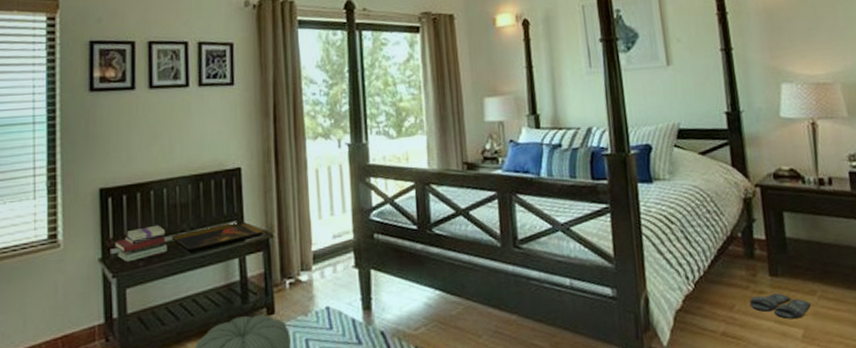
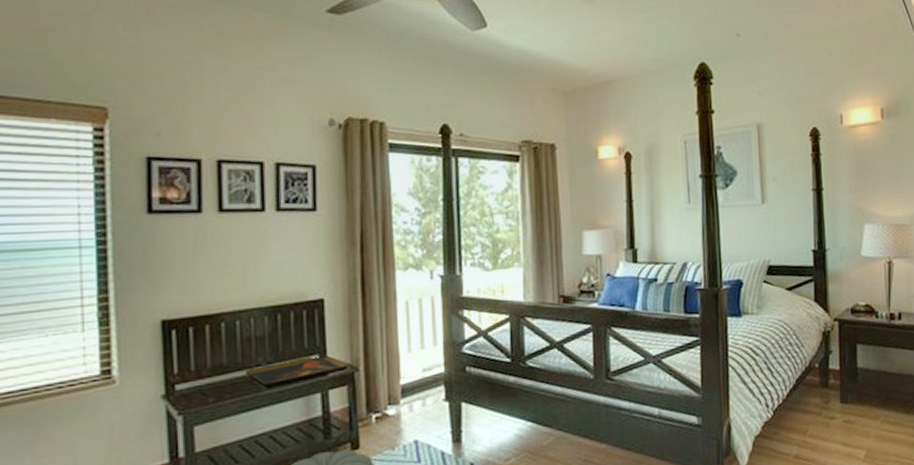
books: present [115,225,167,263] -> none [180,359,241,399]
slippers: present [749,293,811,319] -> none [821,419,874,442]

